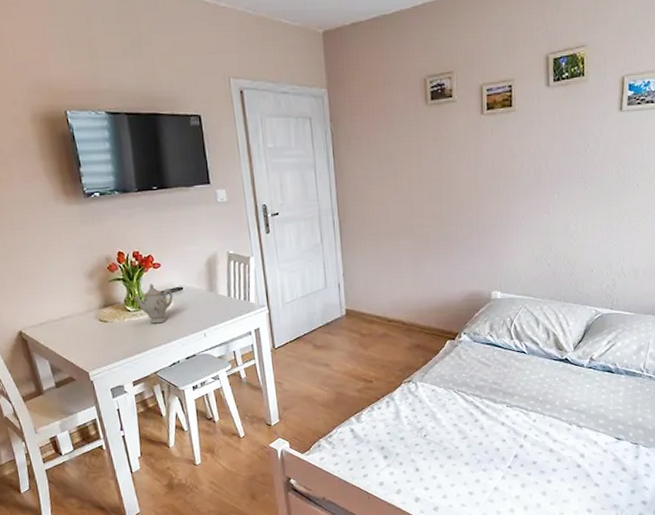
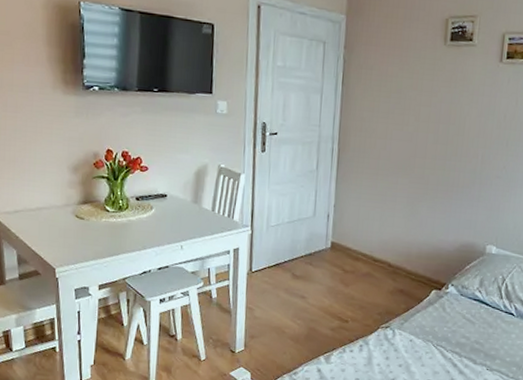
teapot: present [134,284,173,324] -> none [115,186,156,229]

